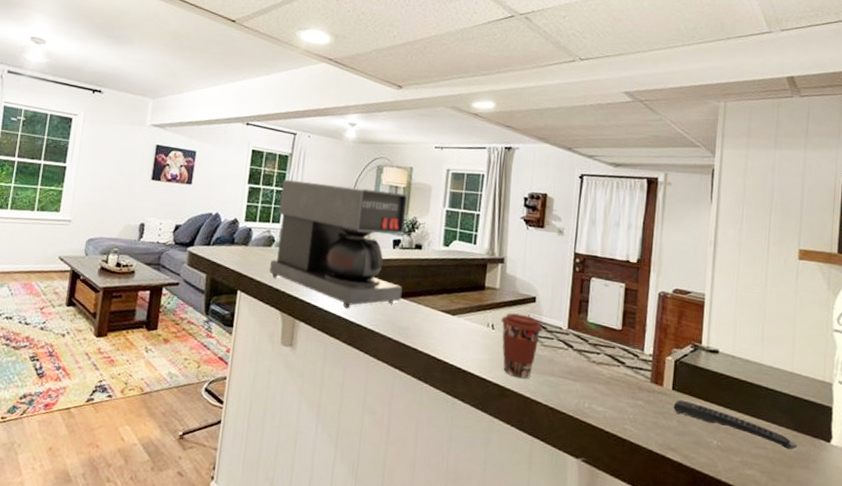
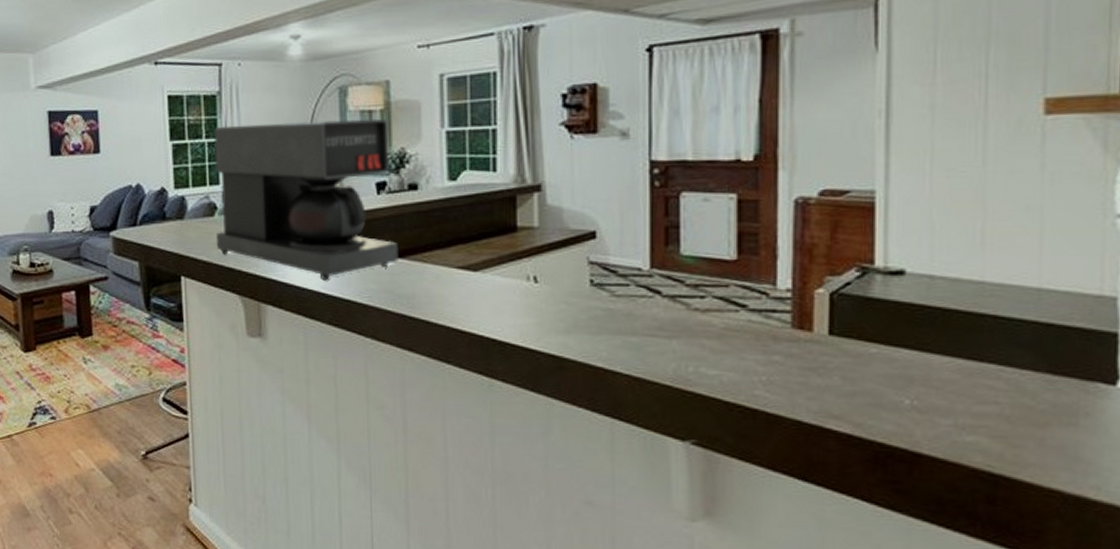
coffee cup: present [501,312,543,379] -> none [547,256,611,343]
remote control: present [673,399,798,450] -> none [832,347,1055,401]

